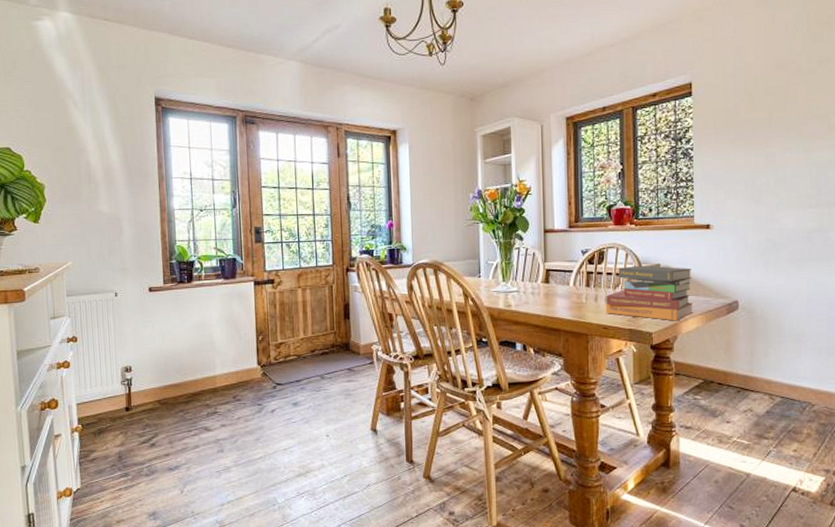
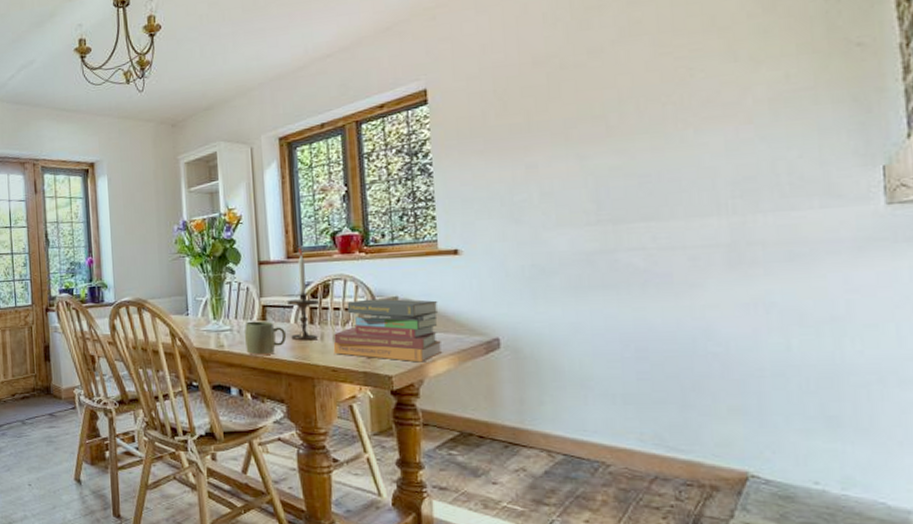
mug: none [529,283,566,314] -> present [244,321,287,355]
candlestick: none [568,218,595,302] -> present [287,247,320,341]

